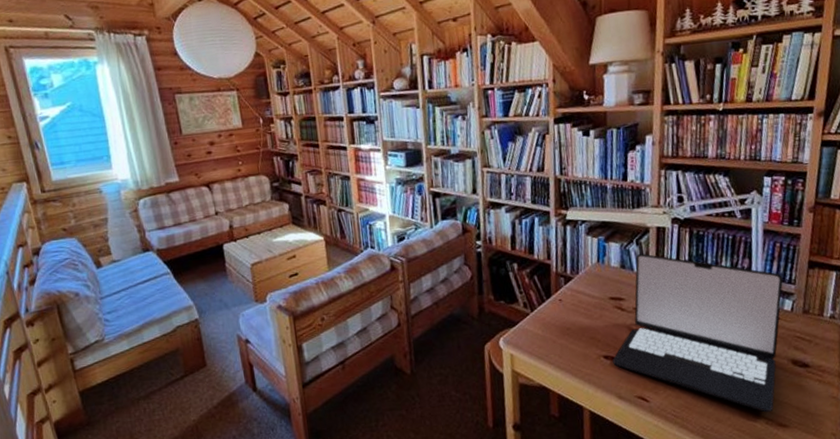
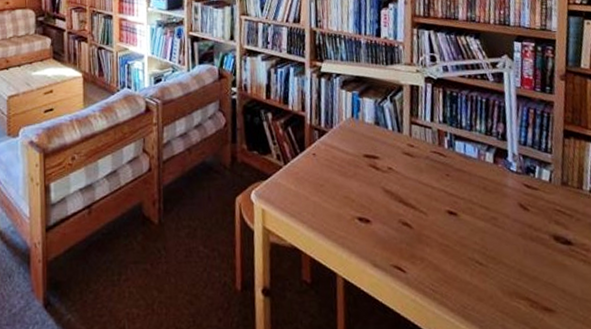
laptop: present [612,253,784,413] -> none [367,110,540,293]

